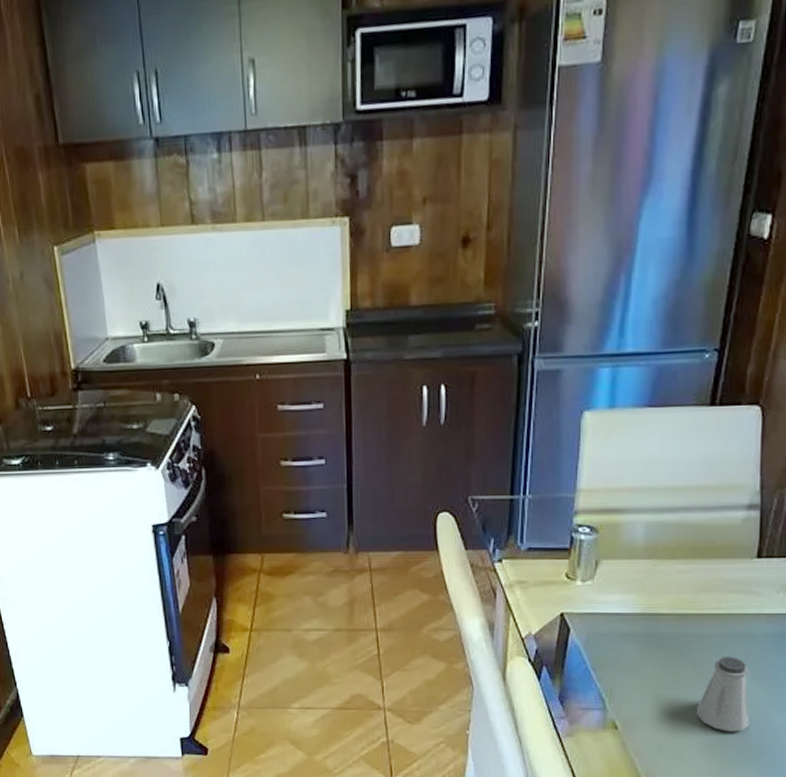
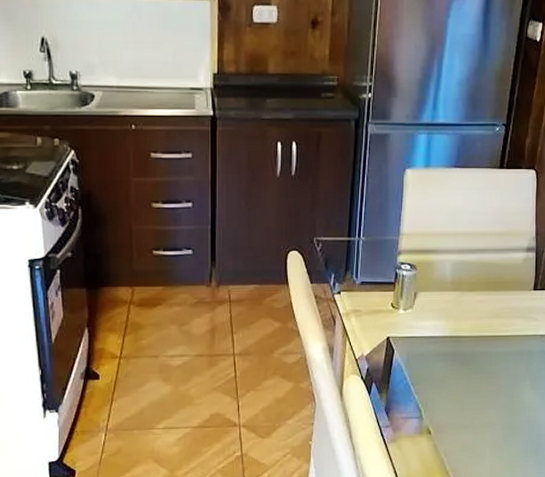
saltshaker: present [696,657,750,732] -> none [490,370,530,432]

